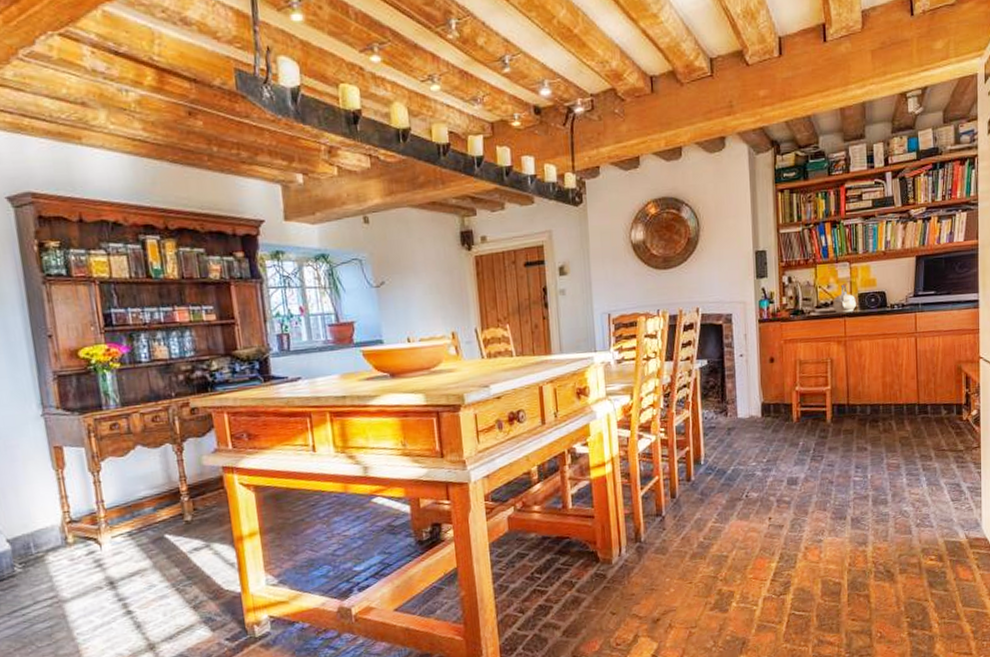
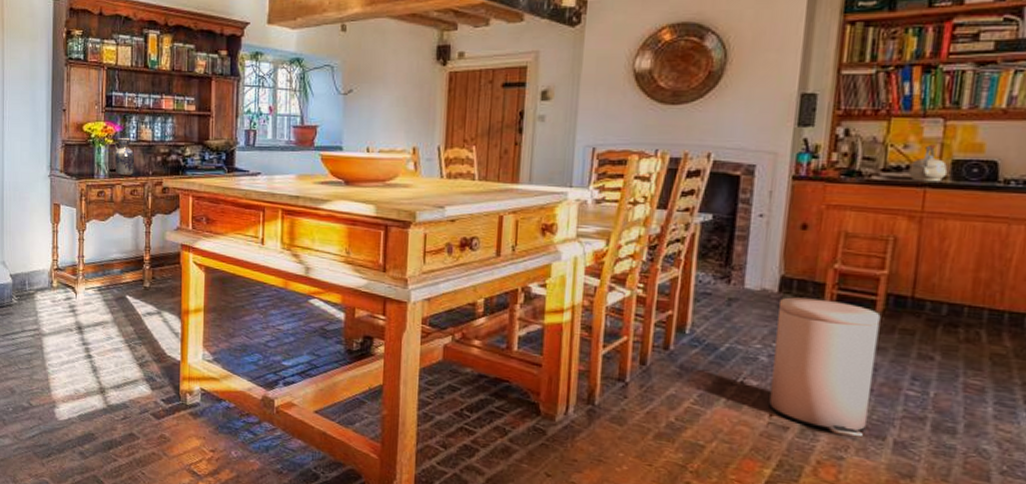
ceramic jug: none [122,359,153,402] -> present [114,138,135,176]
pedal bin: none [764,416,833,523] -> present [769,297,881,438]

